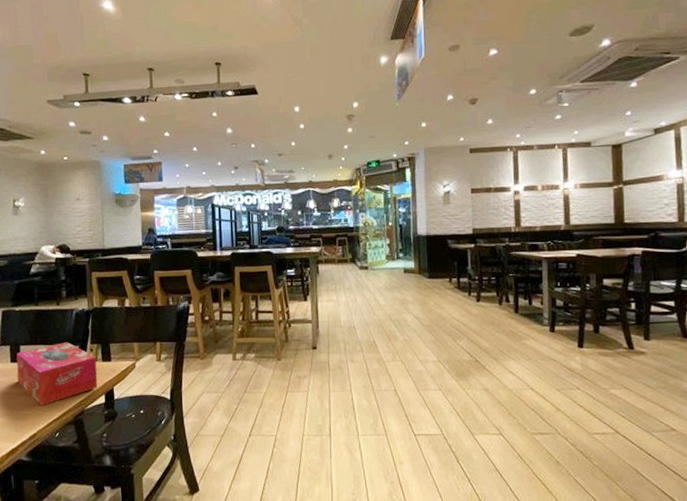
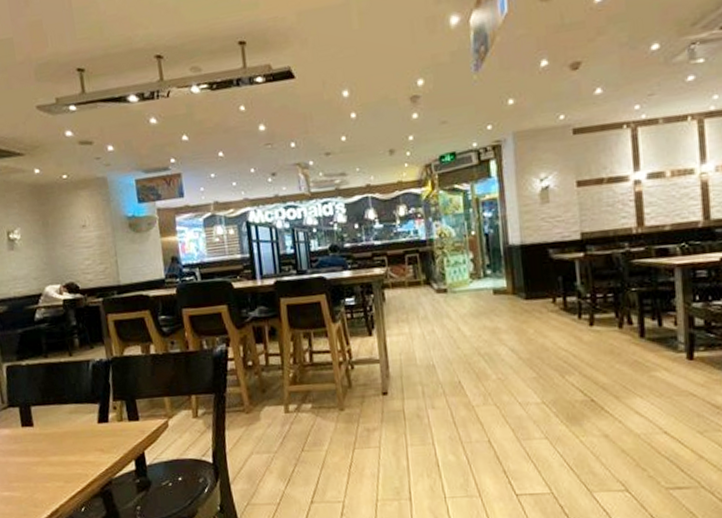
tissue box: present [16,342,98,406] -> none [27,400,125,477]

